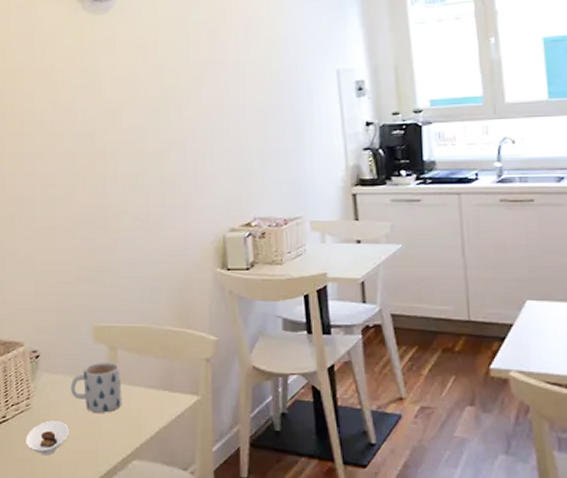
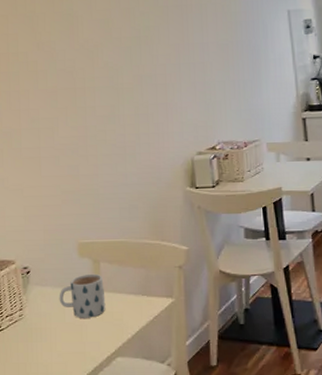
saucer: present [26,420,69,456] -> none [20,327,59,359]

